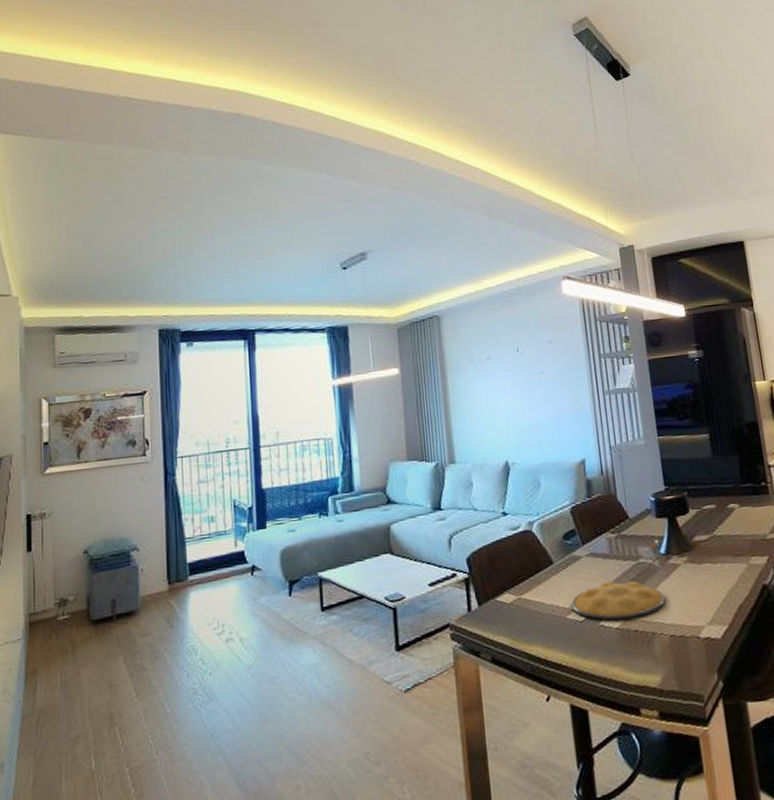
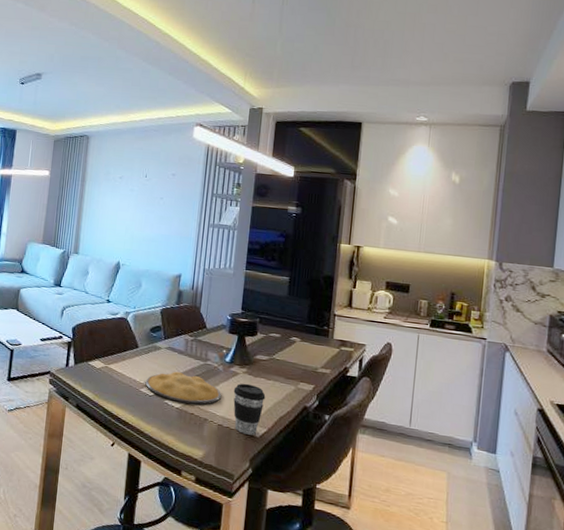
coffee cup: none [678,574,718,640] -> present [233,383,266,435]

